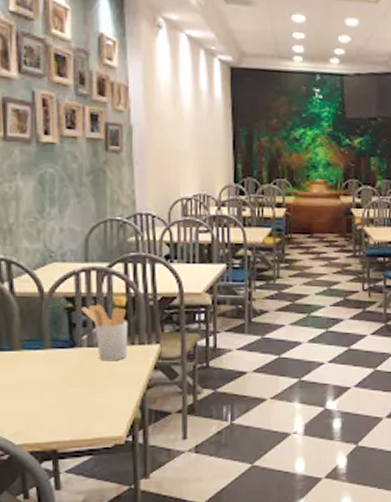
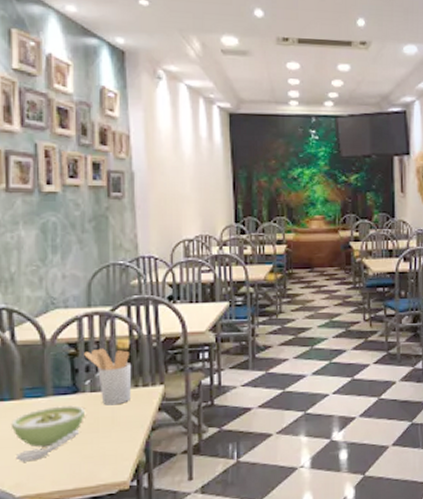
frying pan: none [10,359,82,412] -> present [10,405,84,462]

